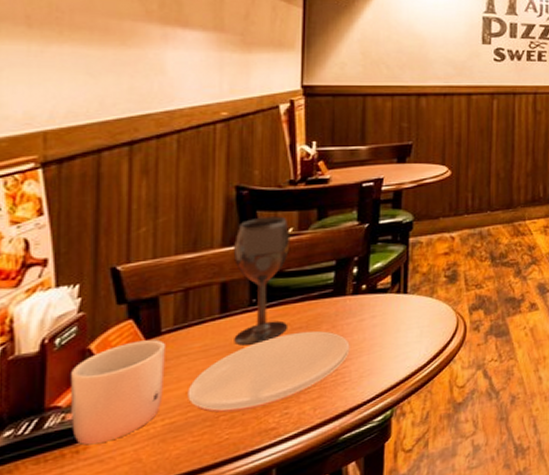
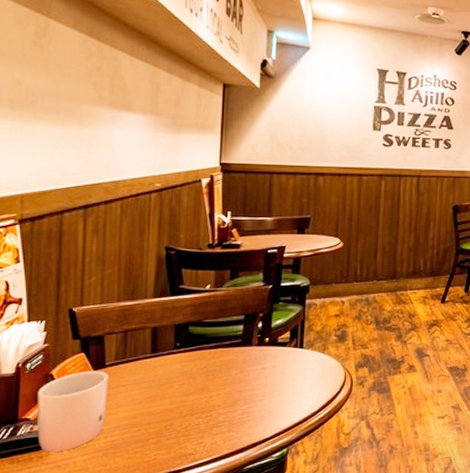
plate: present [188,330,350,413] -> none [125,374,254,437]
wine glass: present [233,216,291,345] -> none [161,274,208,382]

